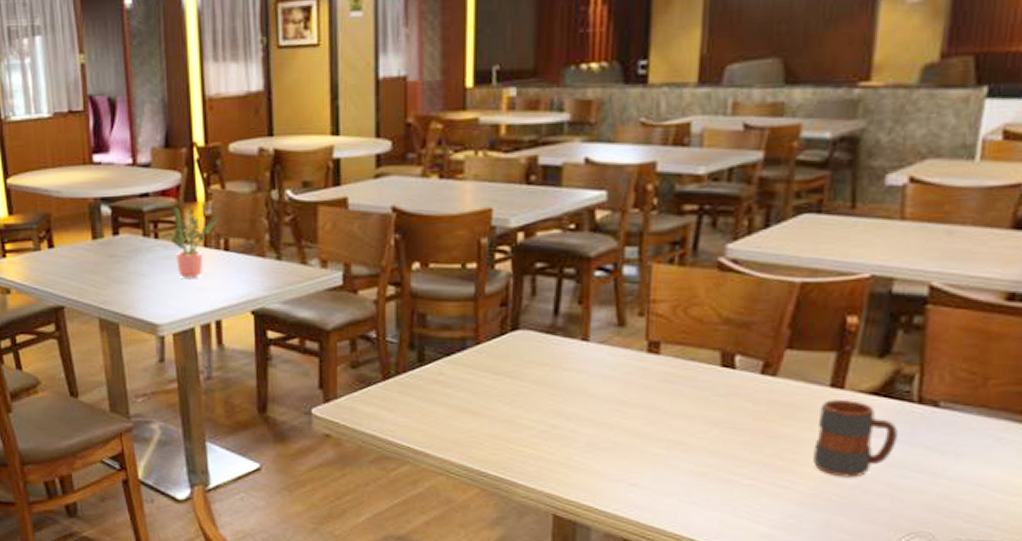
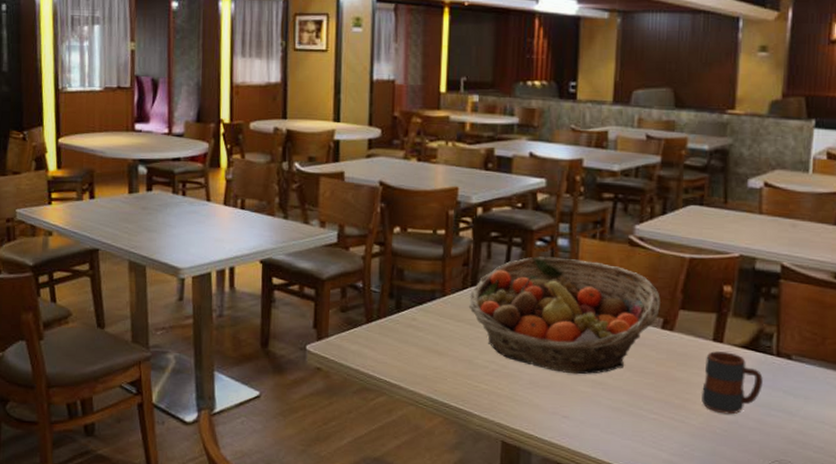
potted plant: present [161,207,220,278] -> none [188,171,239,230]
fruit basket: none [509,290,760,434] -> present [469,256,660,375]

